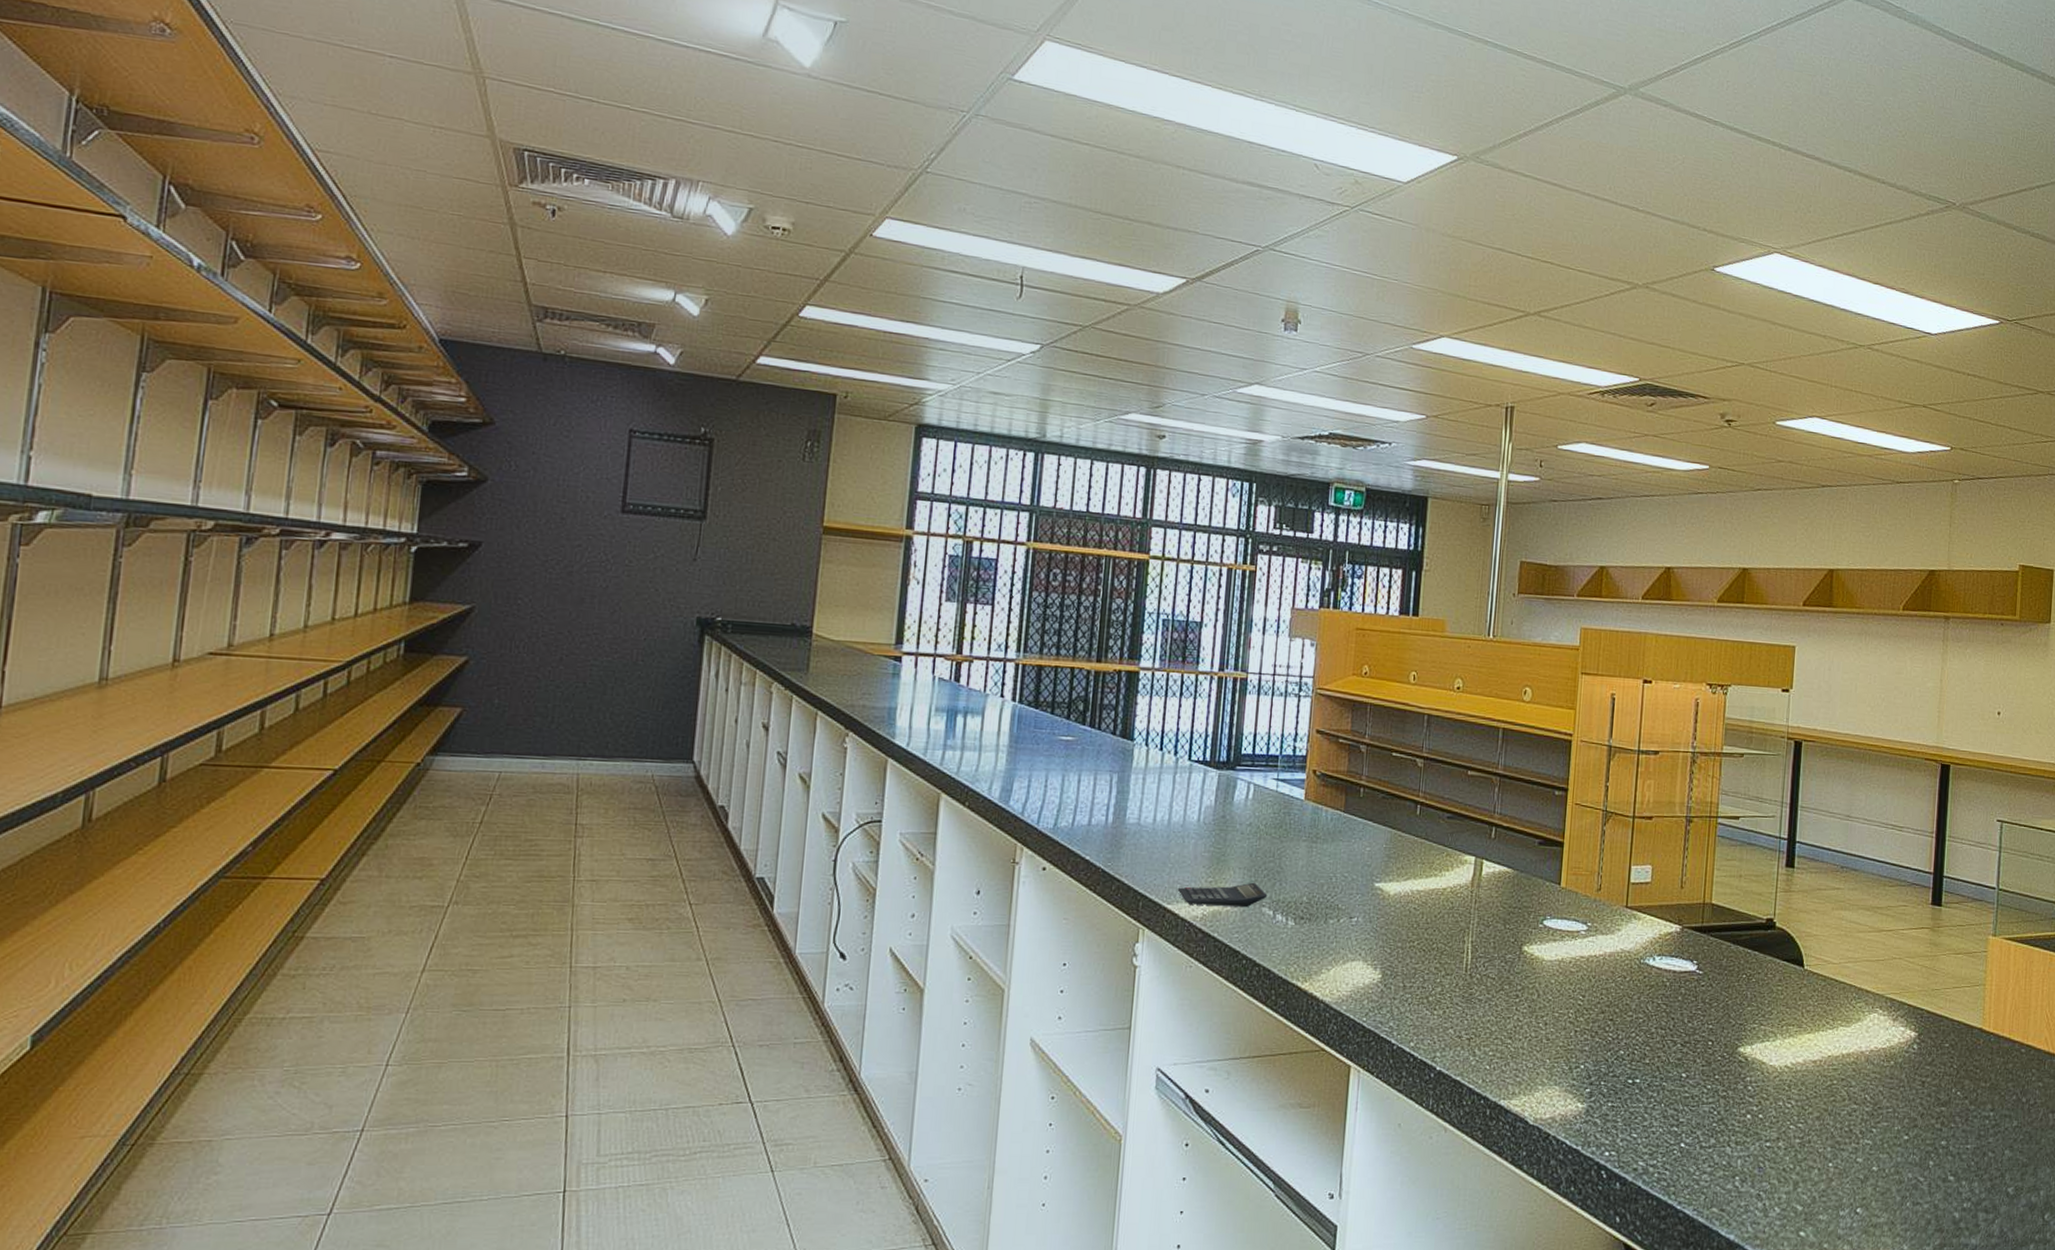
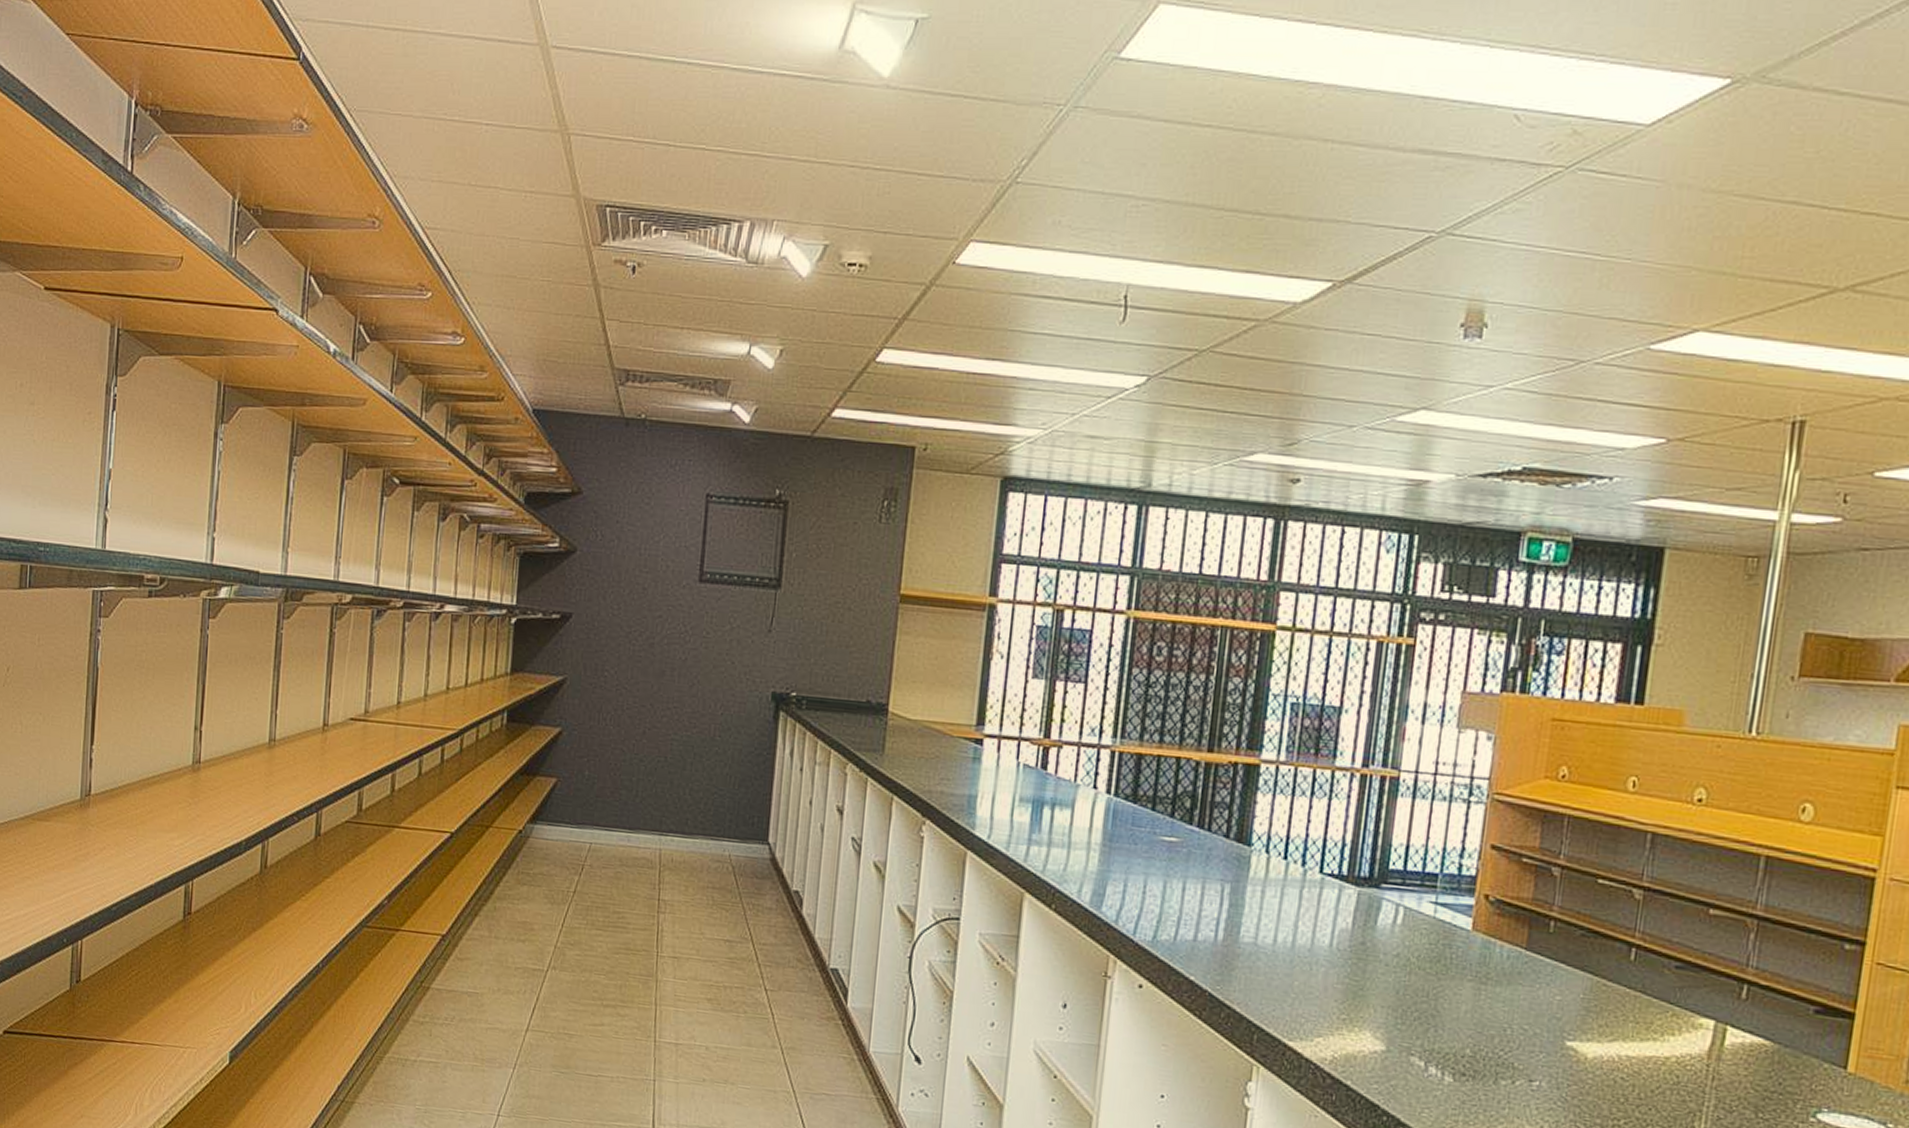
calculator: present [1177,882,1268,907] -> none [1301,1022,1418,1054]

